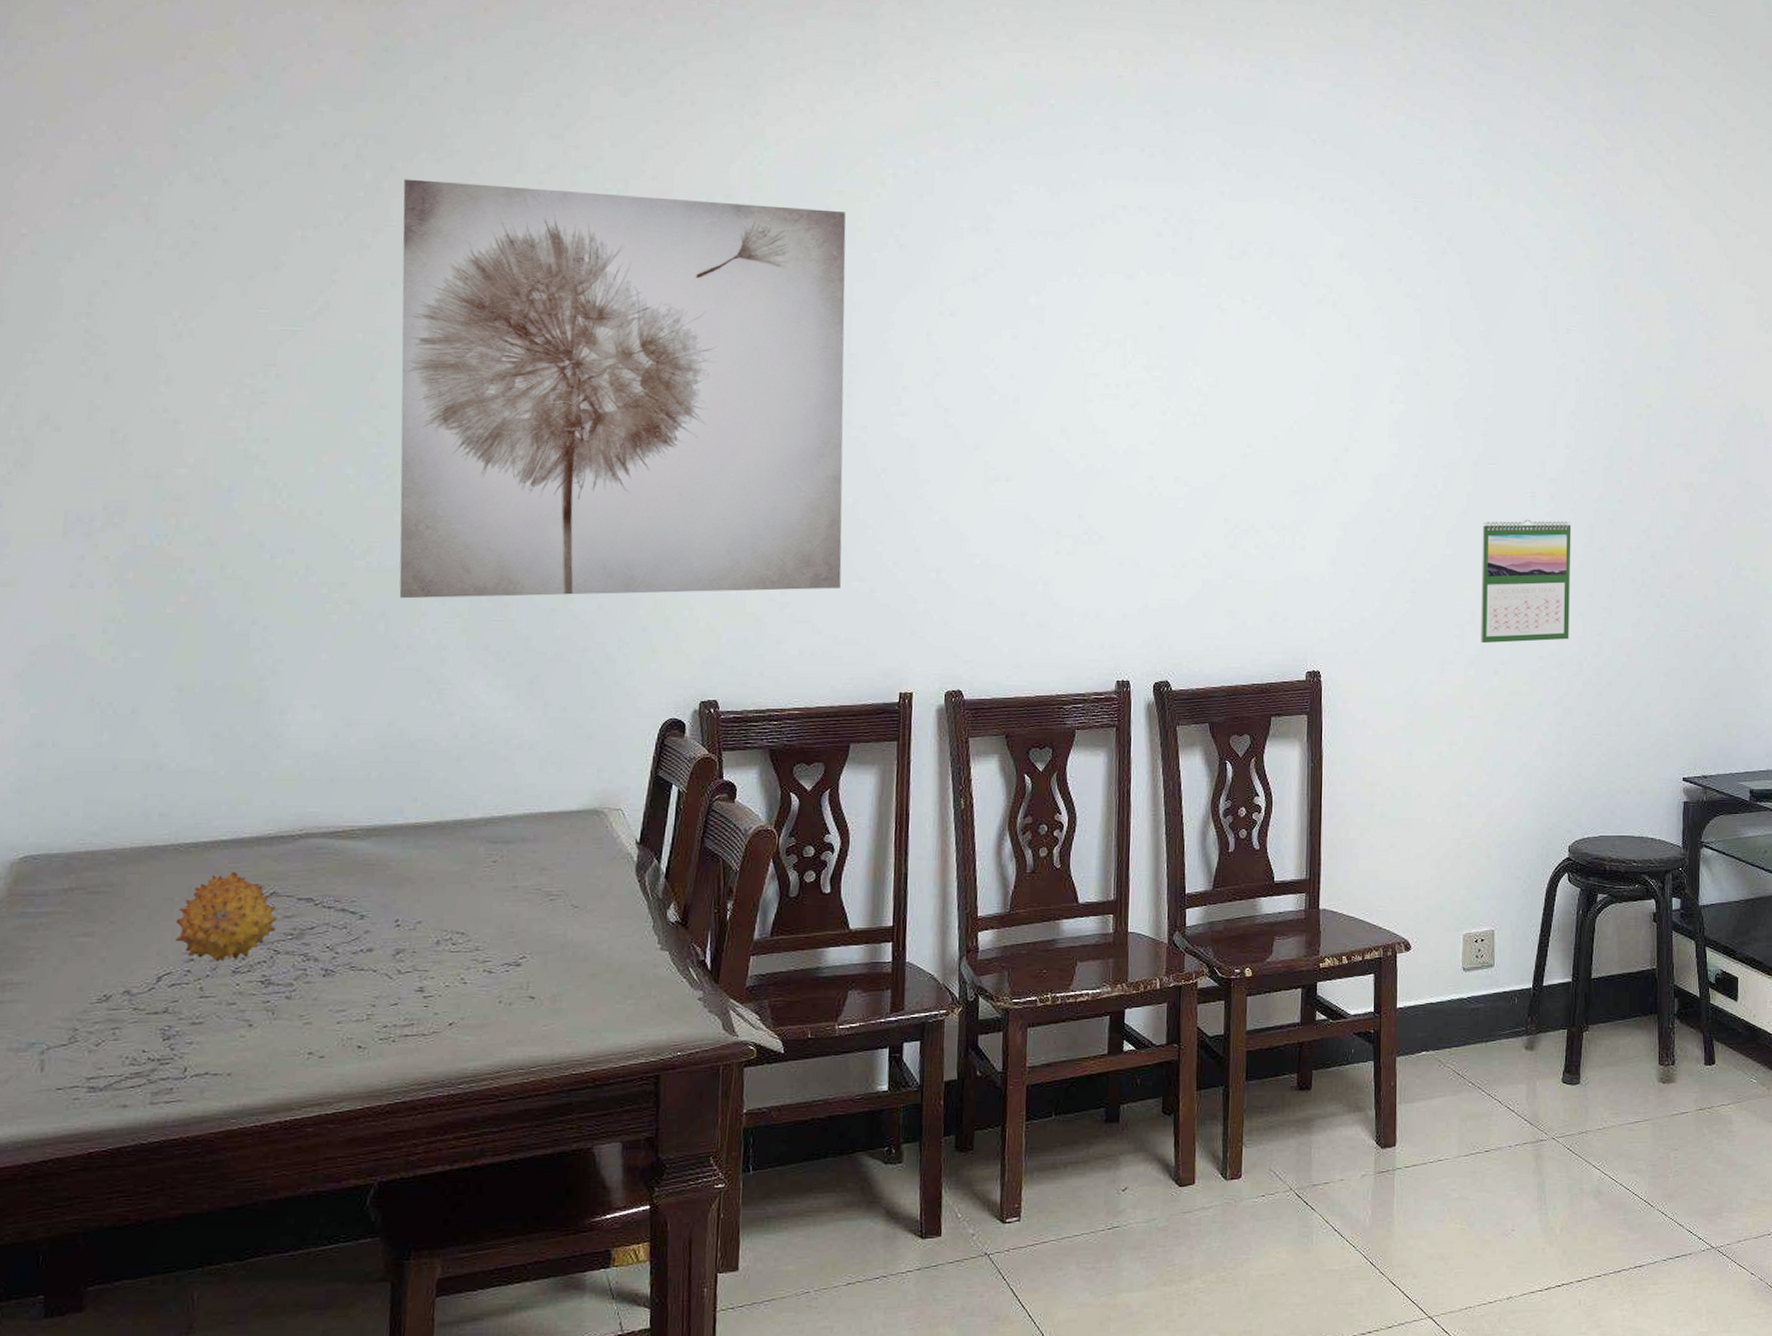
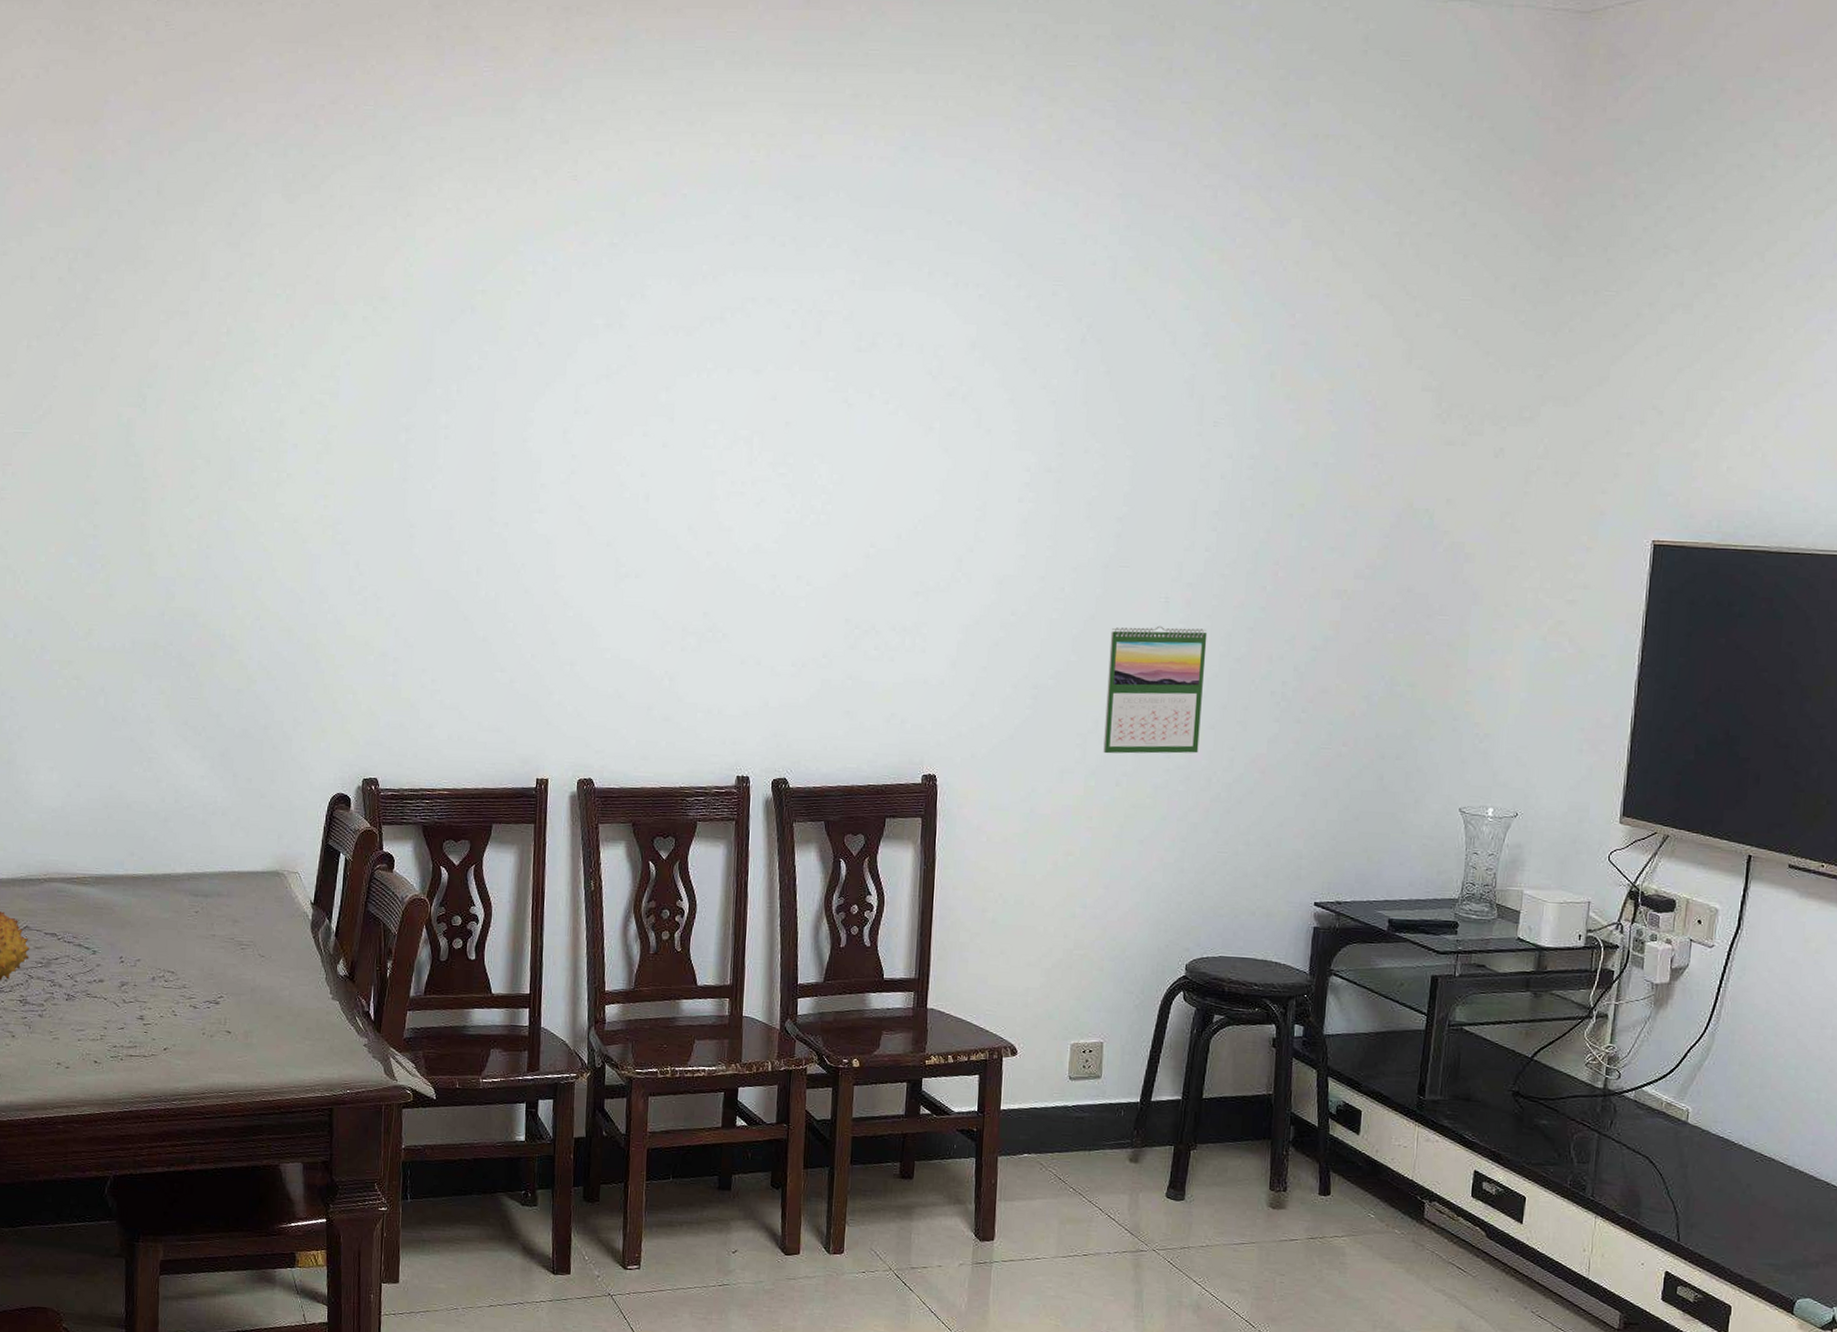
wall art: present [399,179,846,599] -> none [107,290,489,679]

